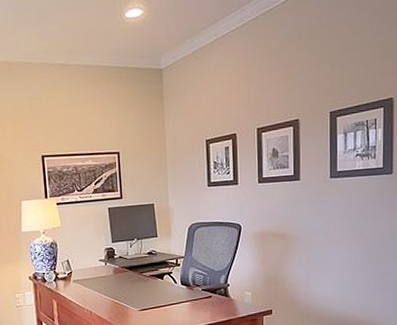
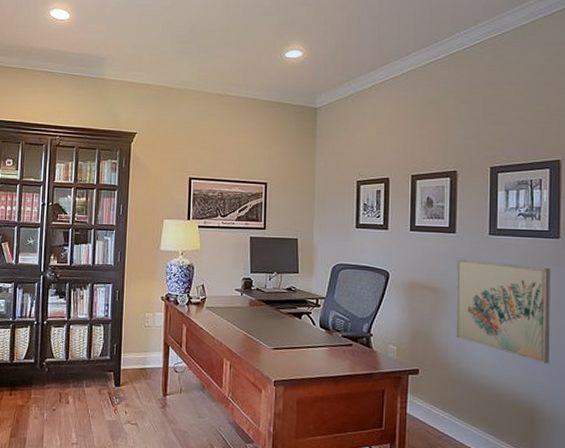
wall art: none [302,202,385,289] -> present [455,258,550,364]

